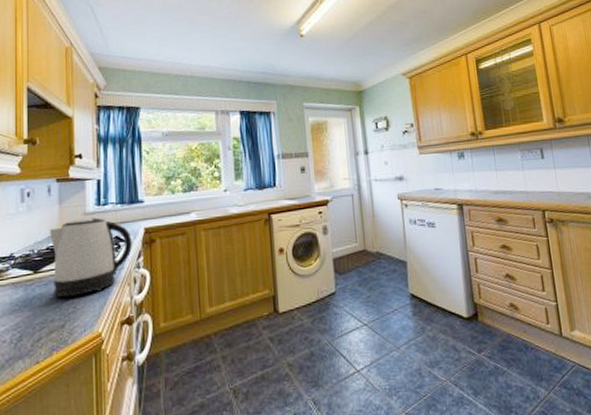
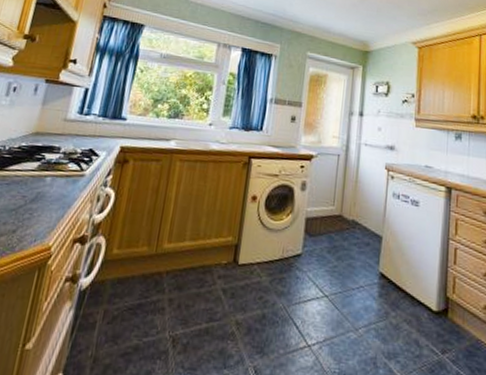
kettle: present [49,217,132,298] -> none [13,123,106,203]

